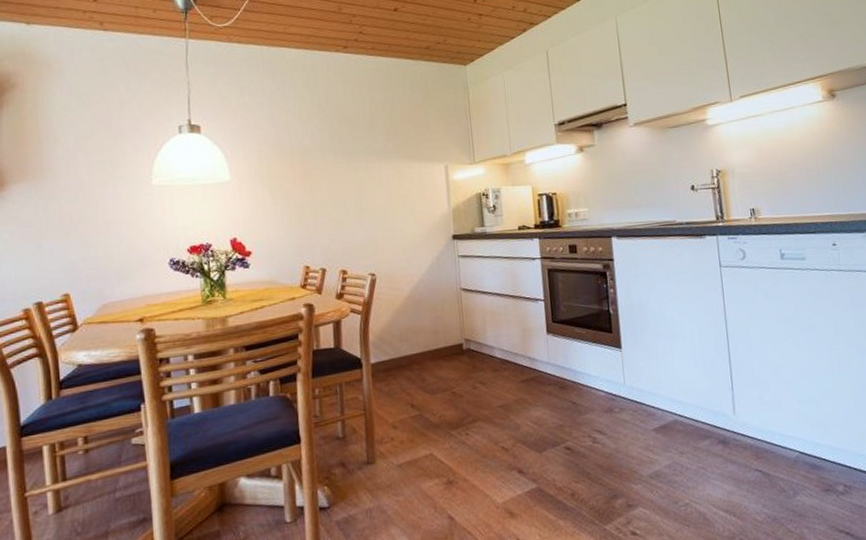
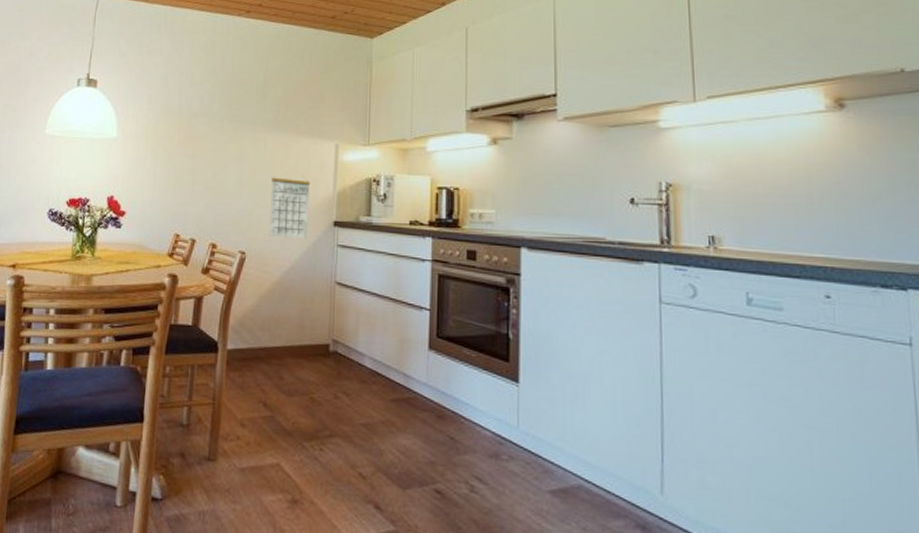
calendar: none [390,201,431,256] -> present [269,177,311,239]

